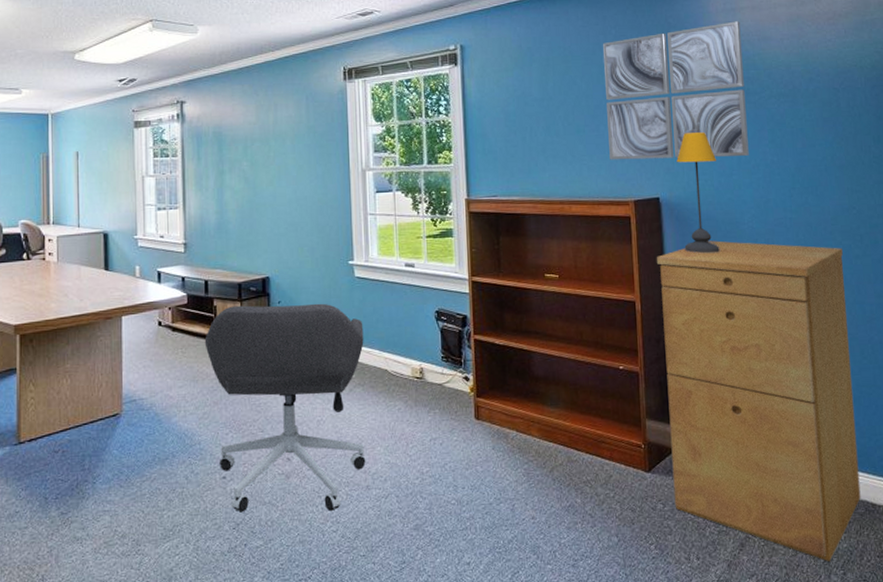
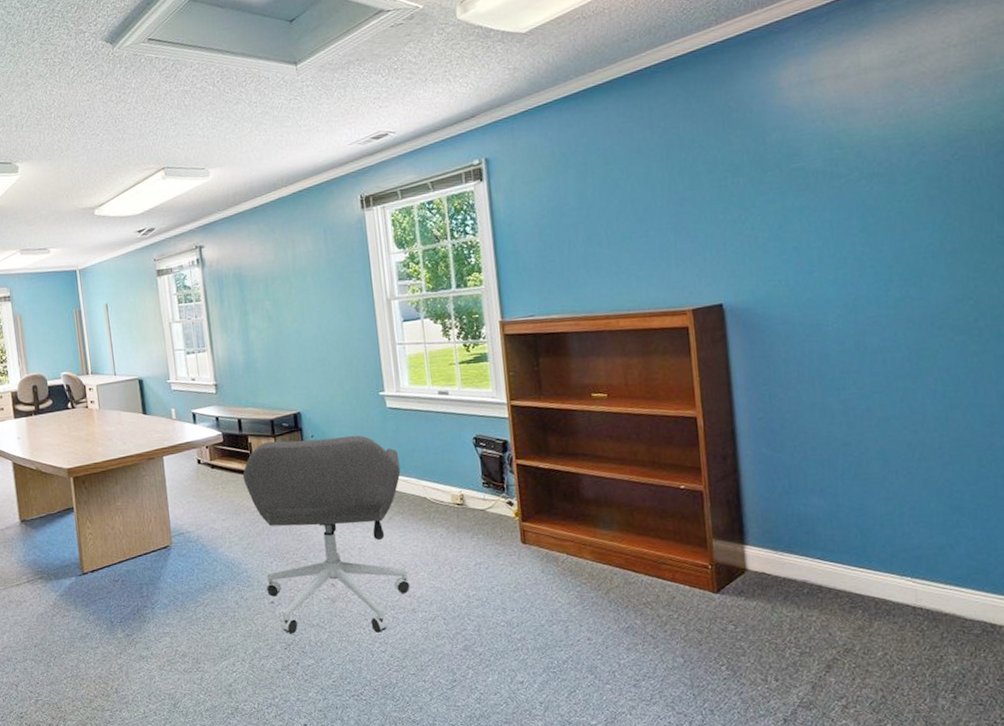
wall art: present [603,21,749,160] -> none [650,94,833,268]
filing cabinet: present [656,240,861,561] -> none [720,344,977,684]
table lamp: present [676,132,720,254] -> none [742,227,798,362]

